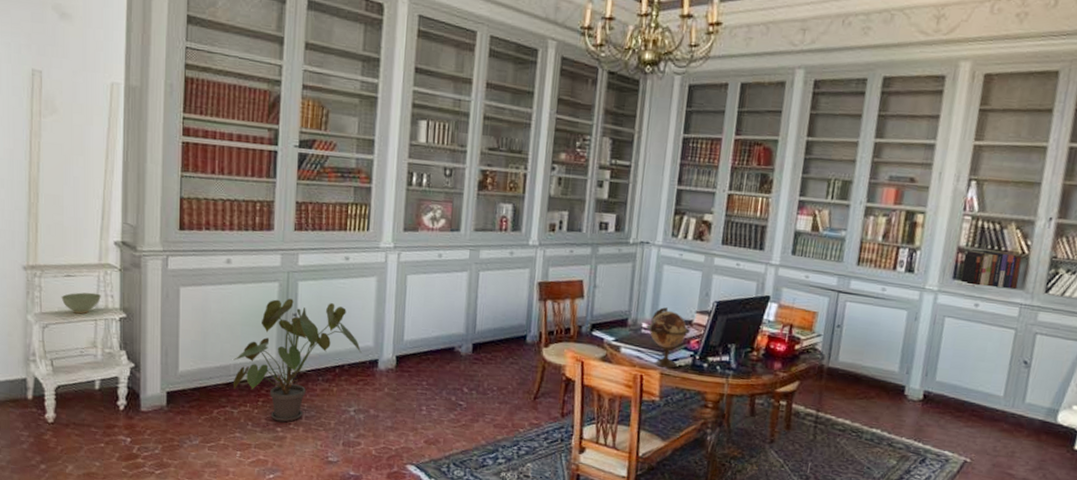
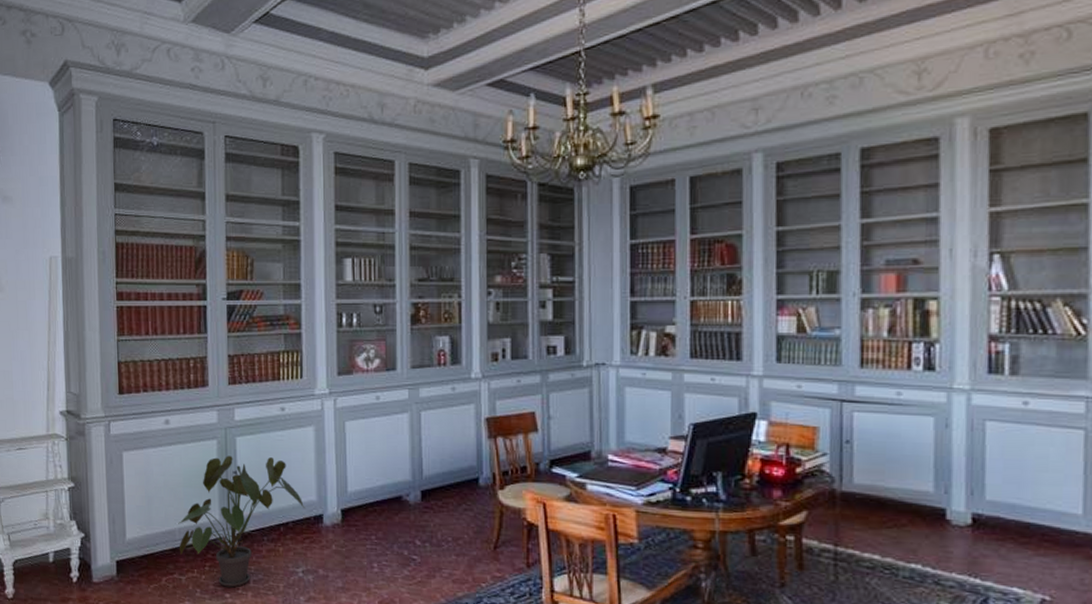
bowl: present [61,292,101,314] -> none [14,464,50,487]
globe: present [645,307,690,369] -> none [612,435,665,506]
books: present [960,249,1023,290] -> none [998,335,1079,380]

